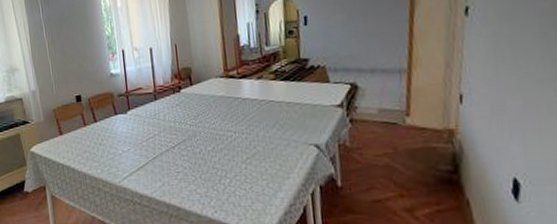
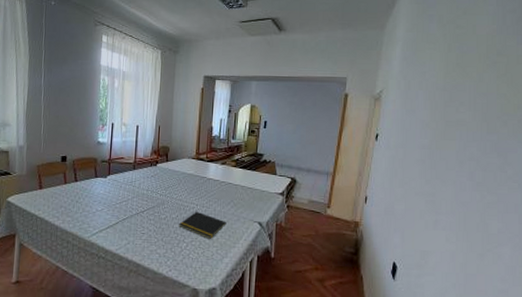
notepad: none [217,139,275,172] -> present [179,211,226,240]

